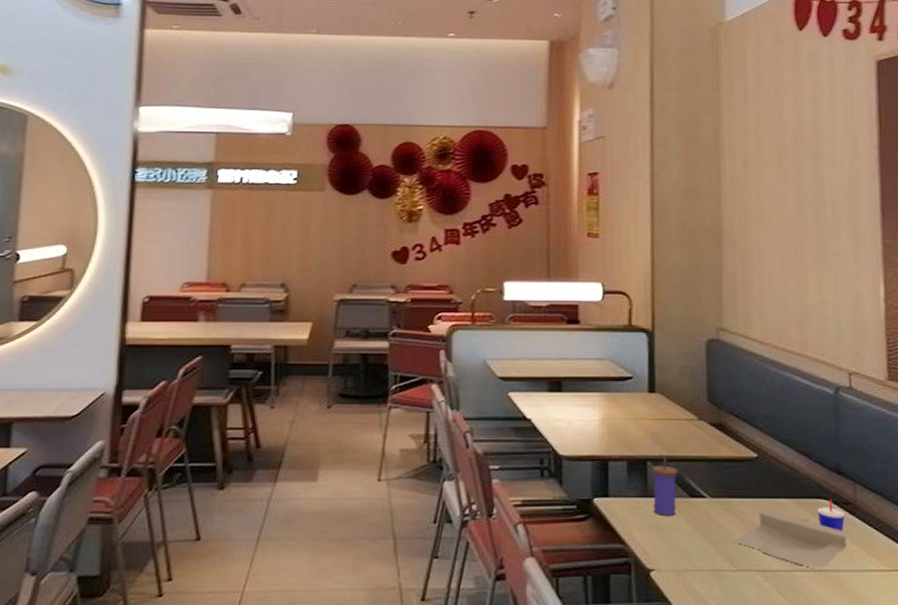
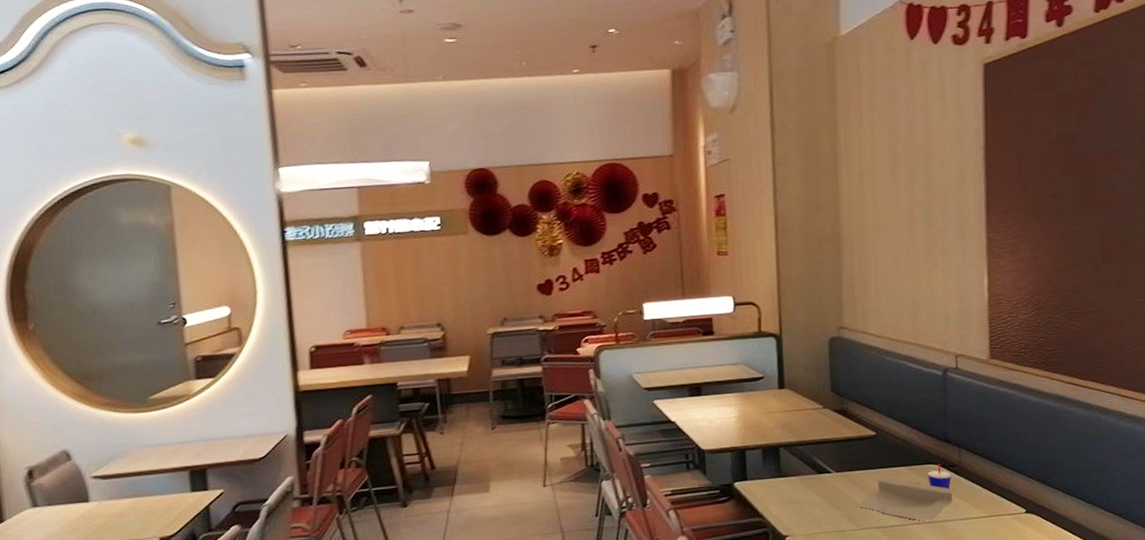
beverage cup: present [652,453,678,517] -> none [784,439,807,492]

